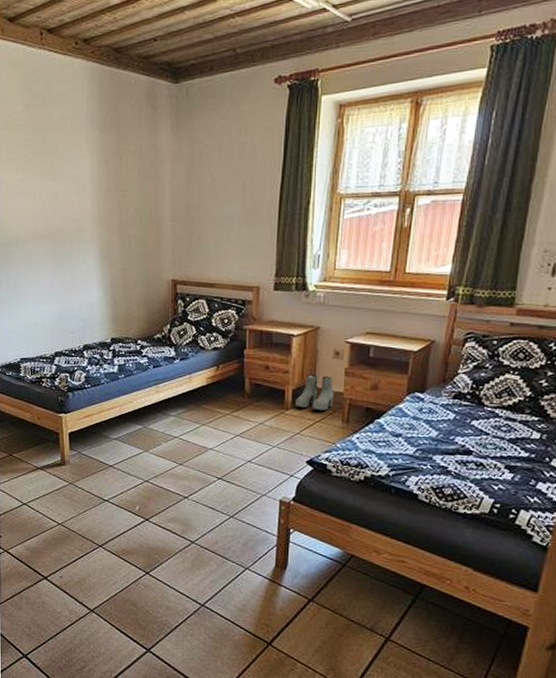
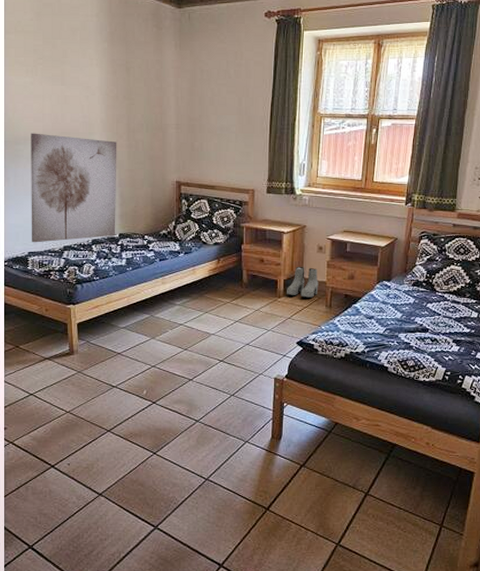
wall art: none [22,233,109,349] -> present [31,133,117,243]

